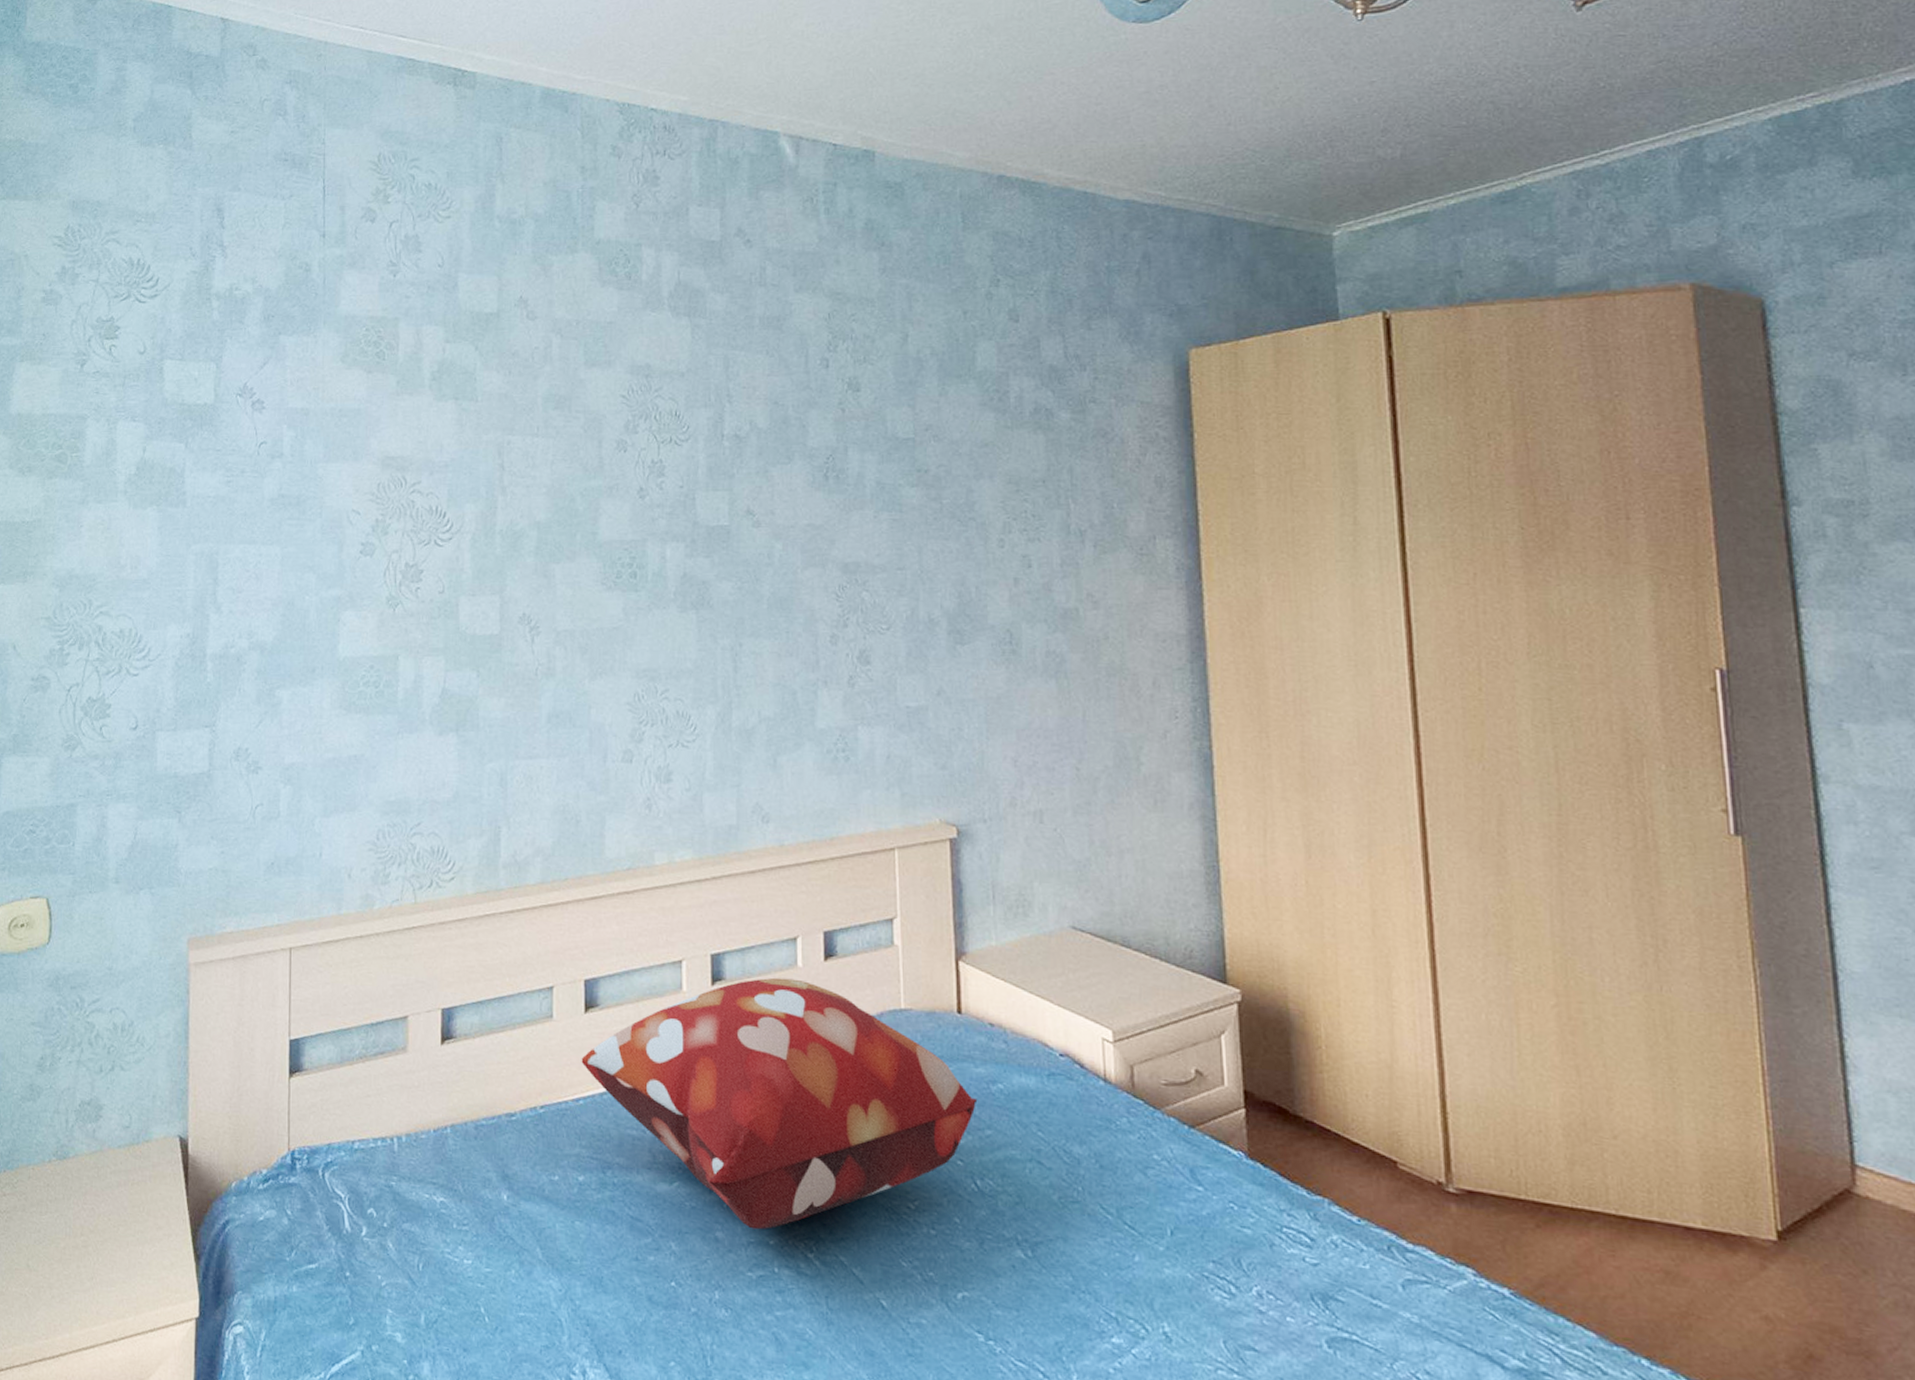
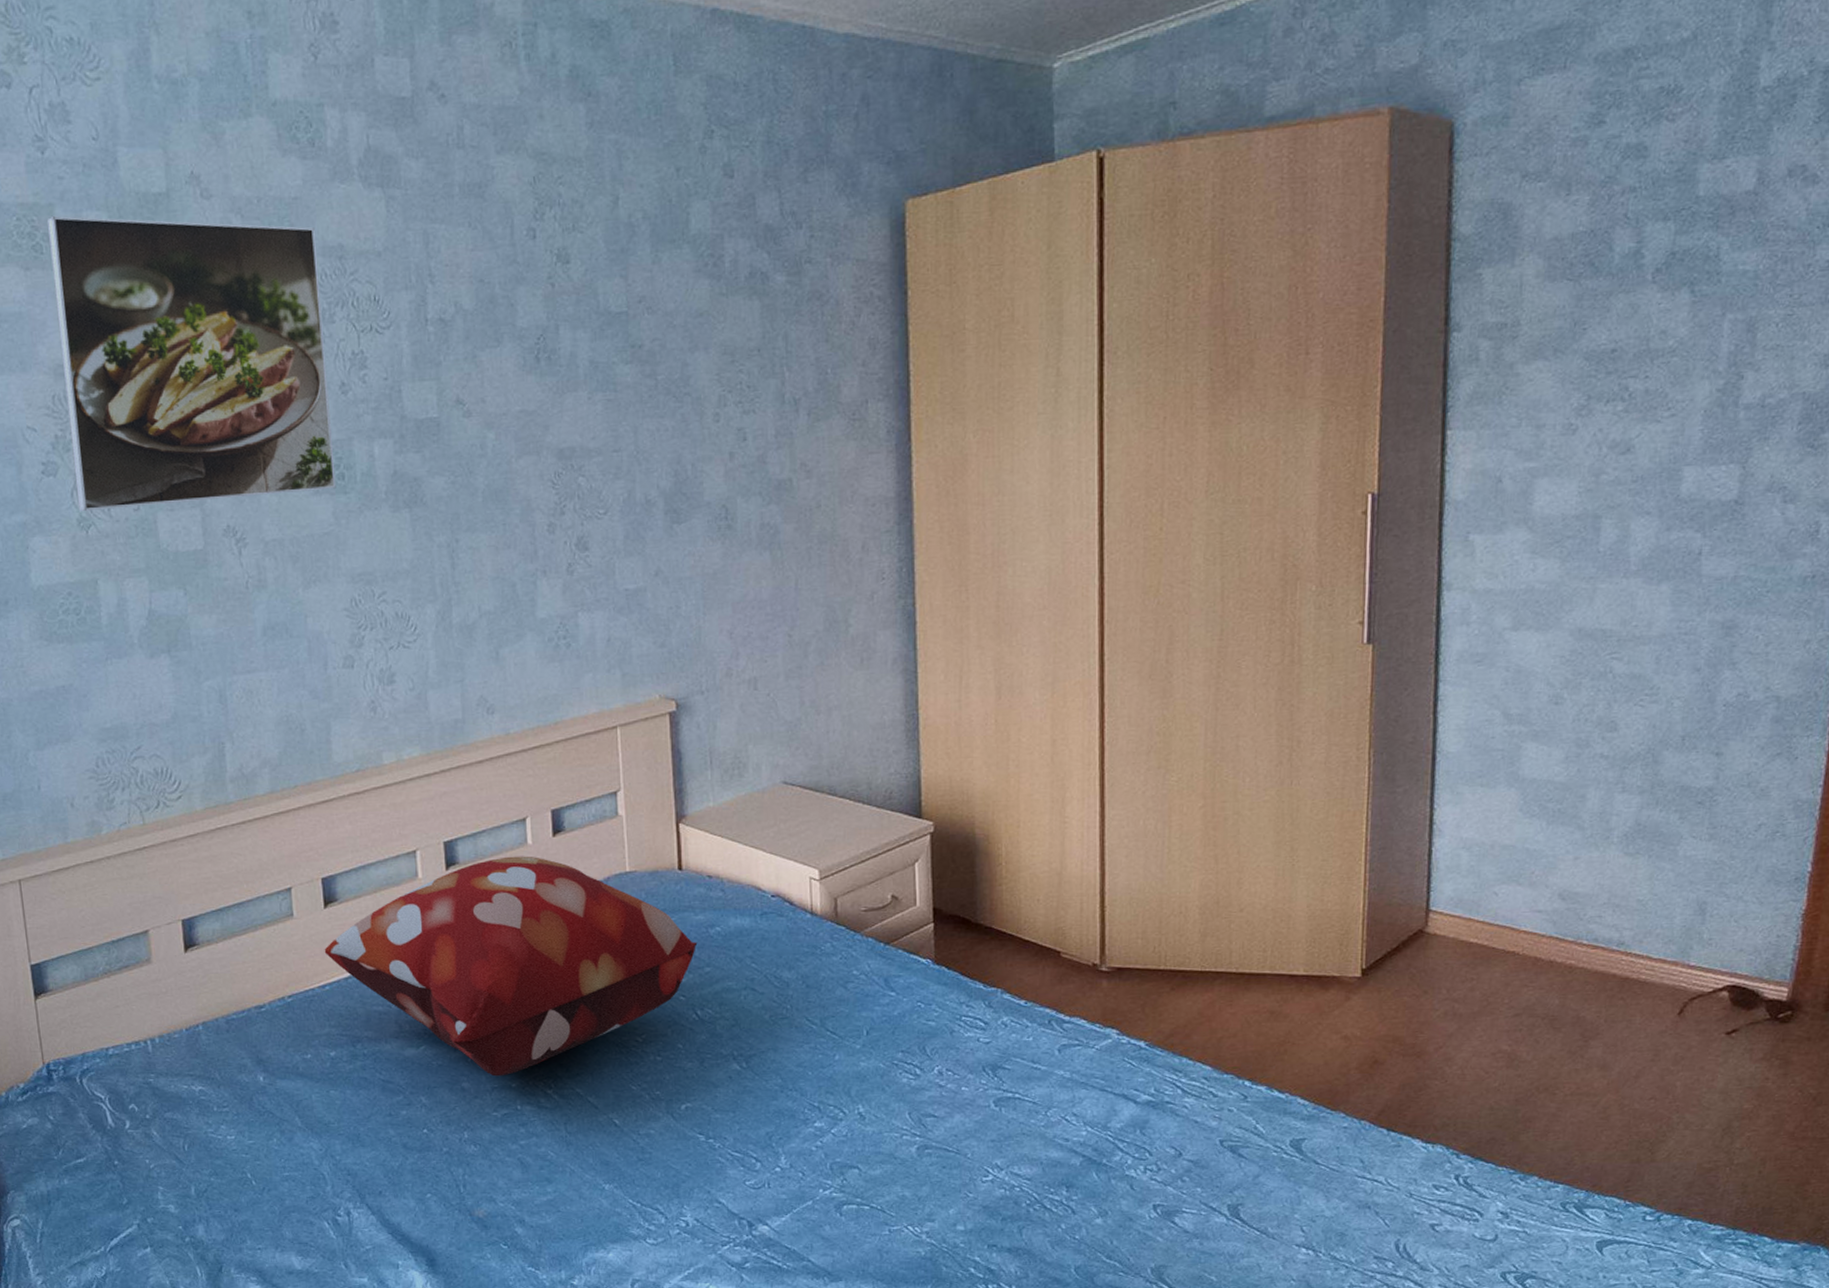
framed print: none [389,328,628,591] -> present [47,215,336,511]

